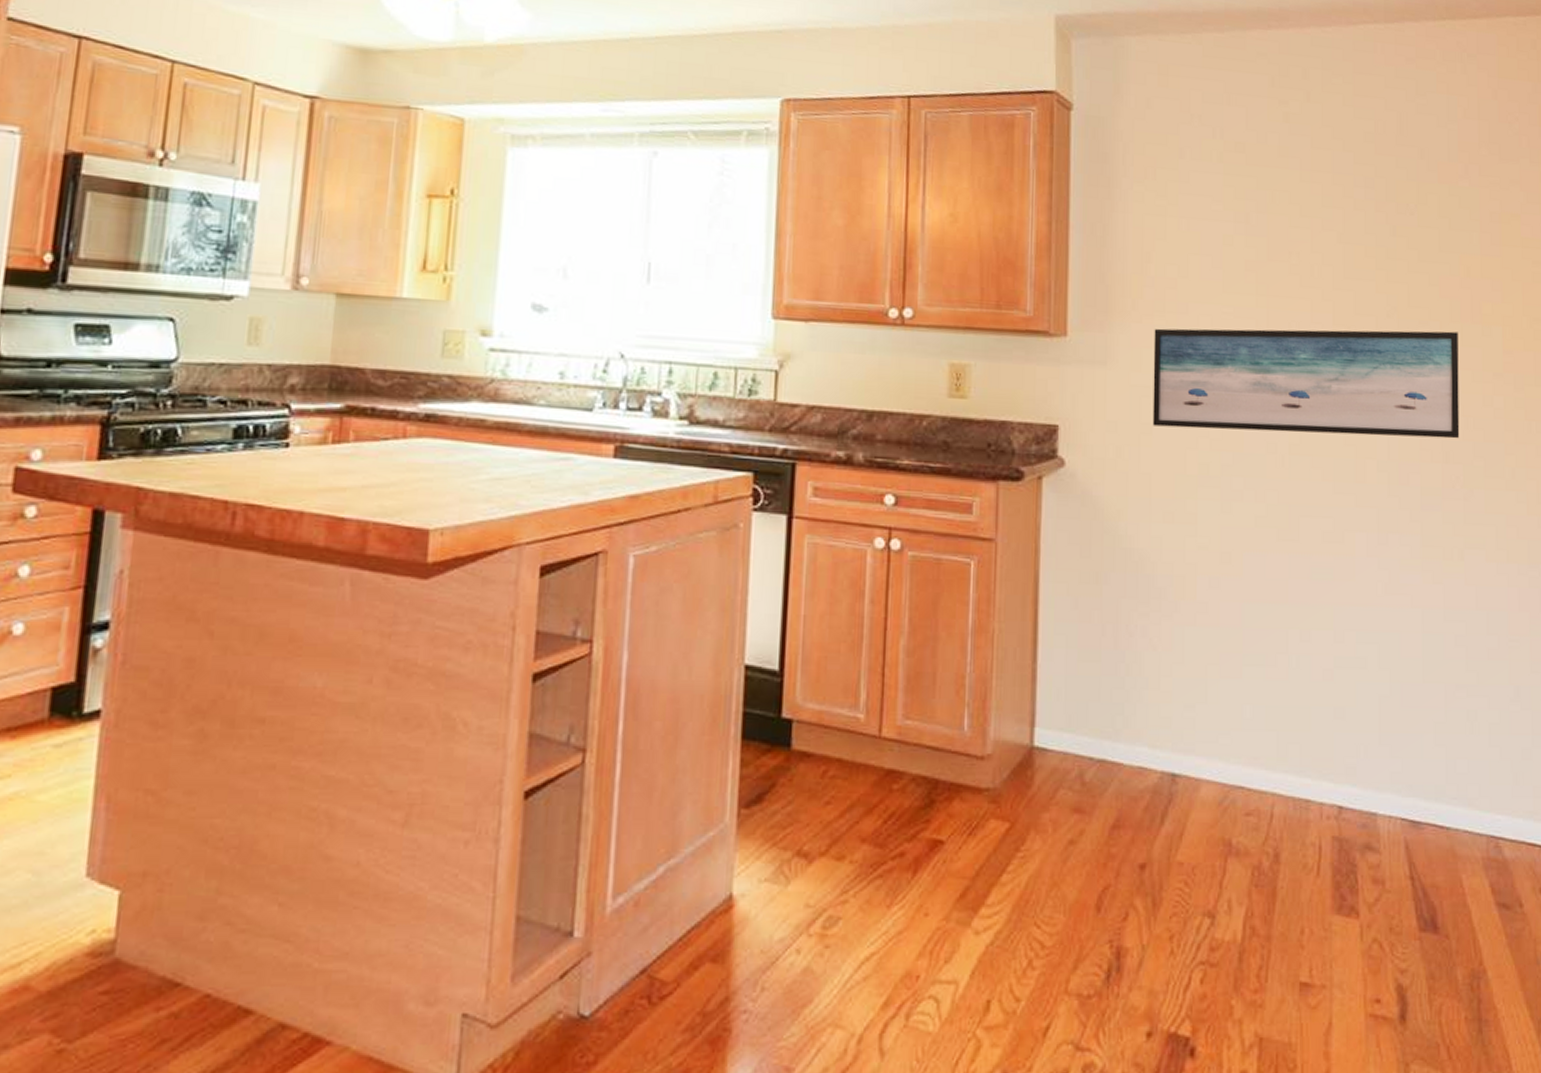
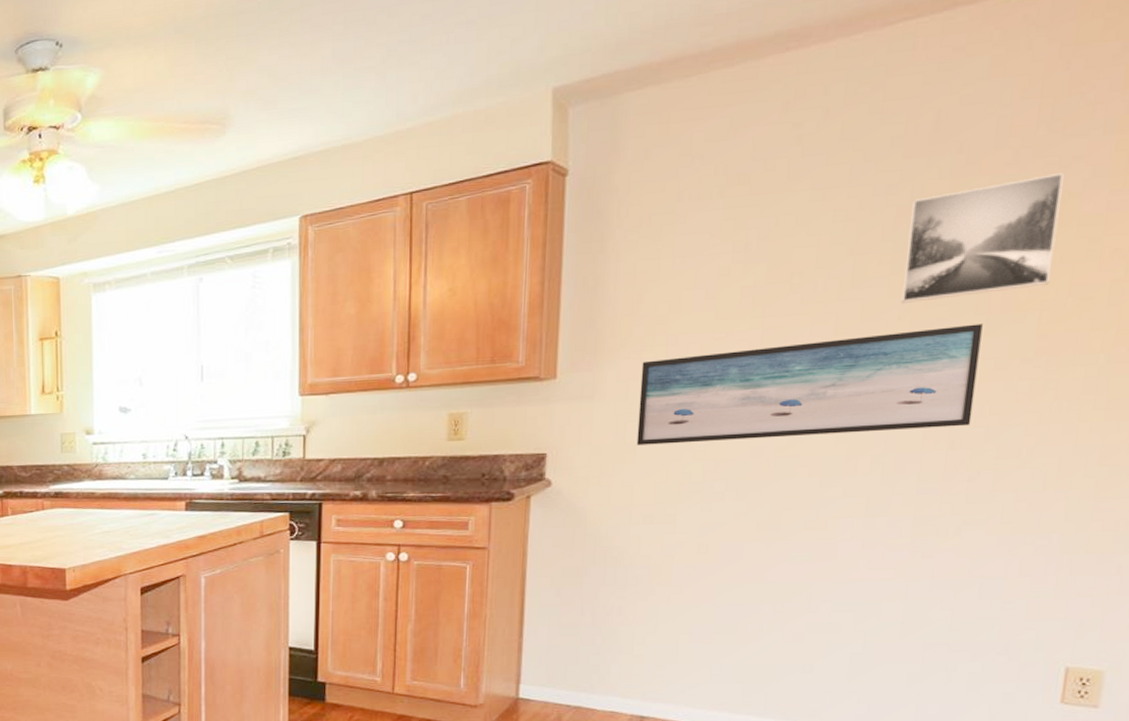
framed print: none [1387,193,1507,301] -> present [901,172,1064,303]

